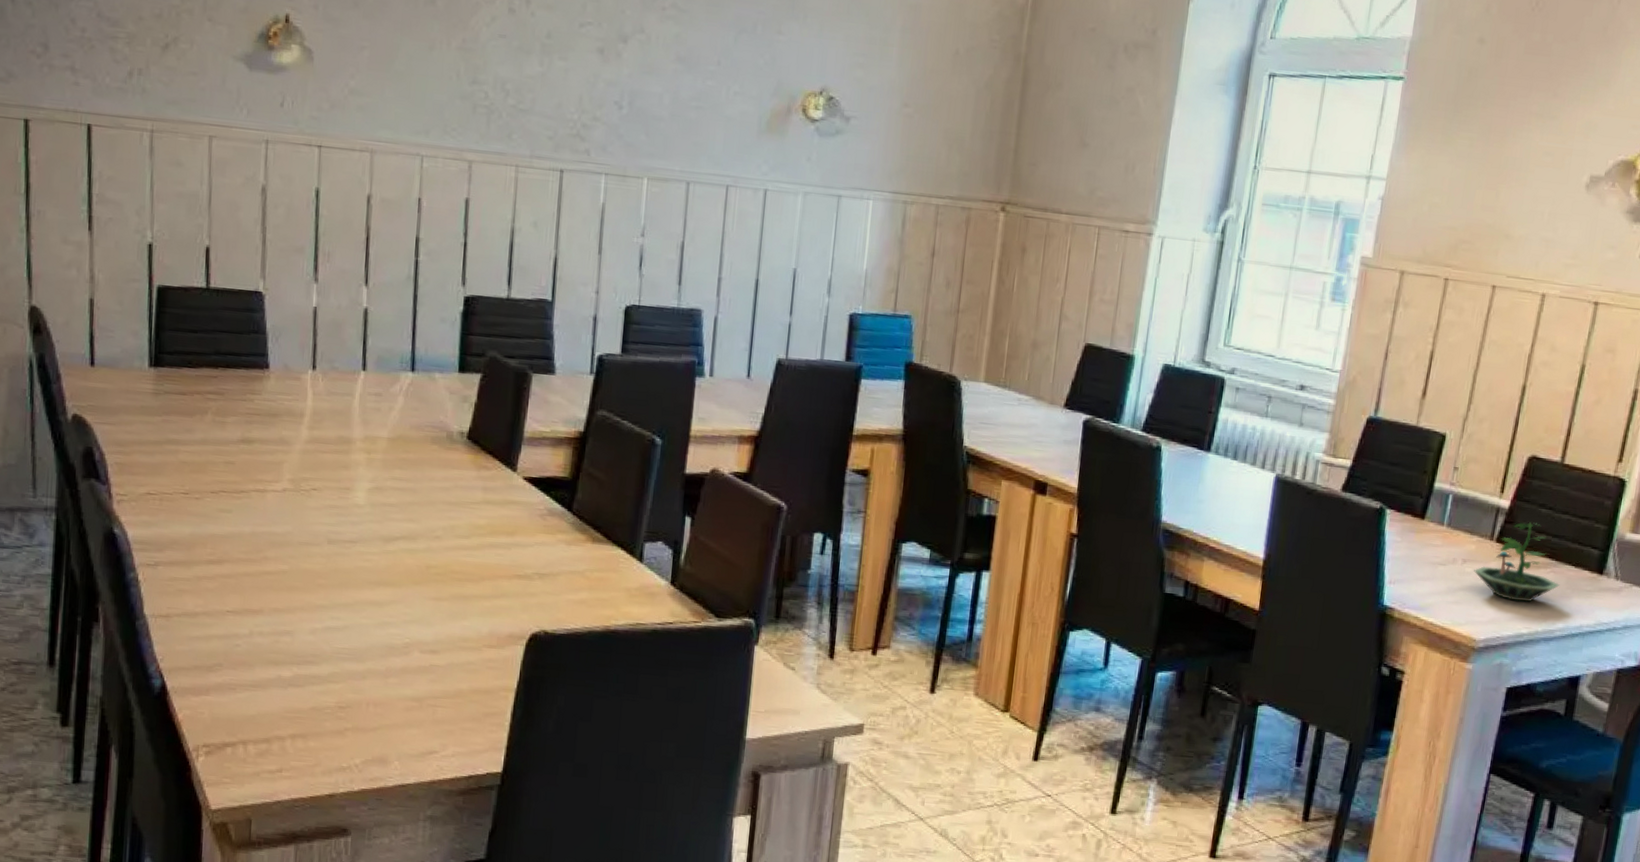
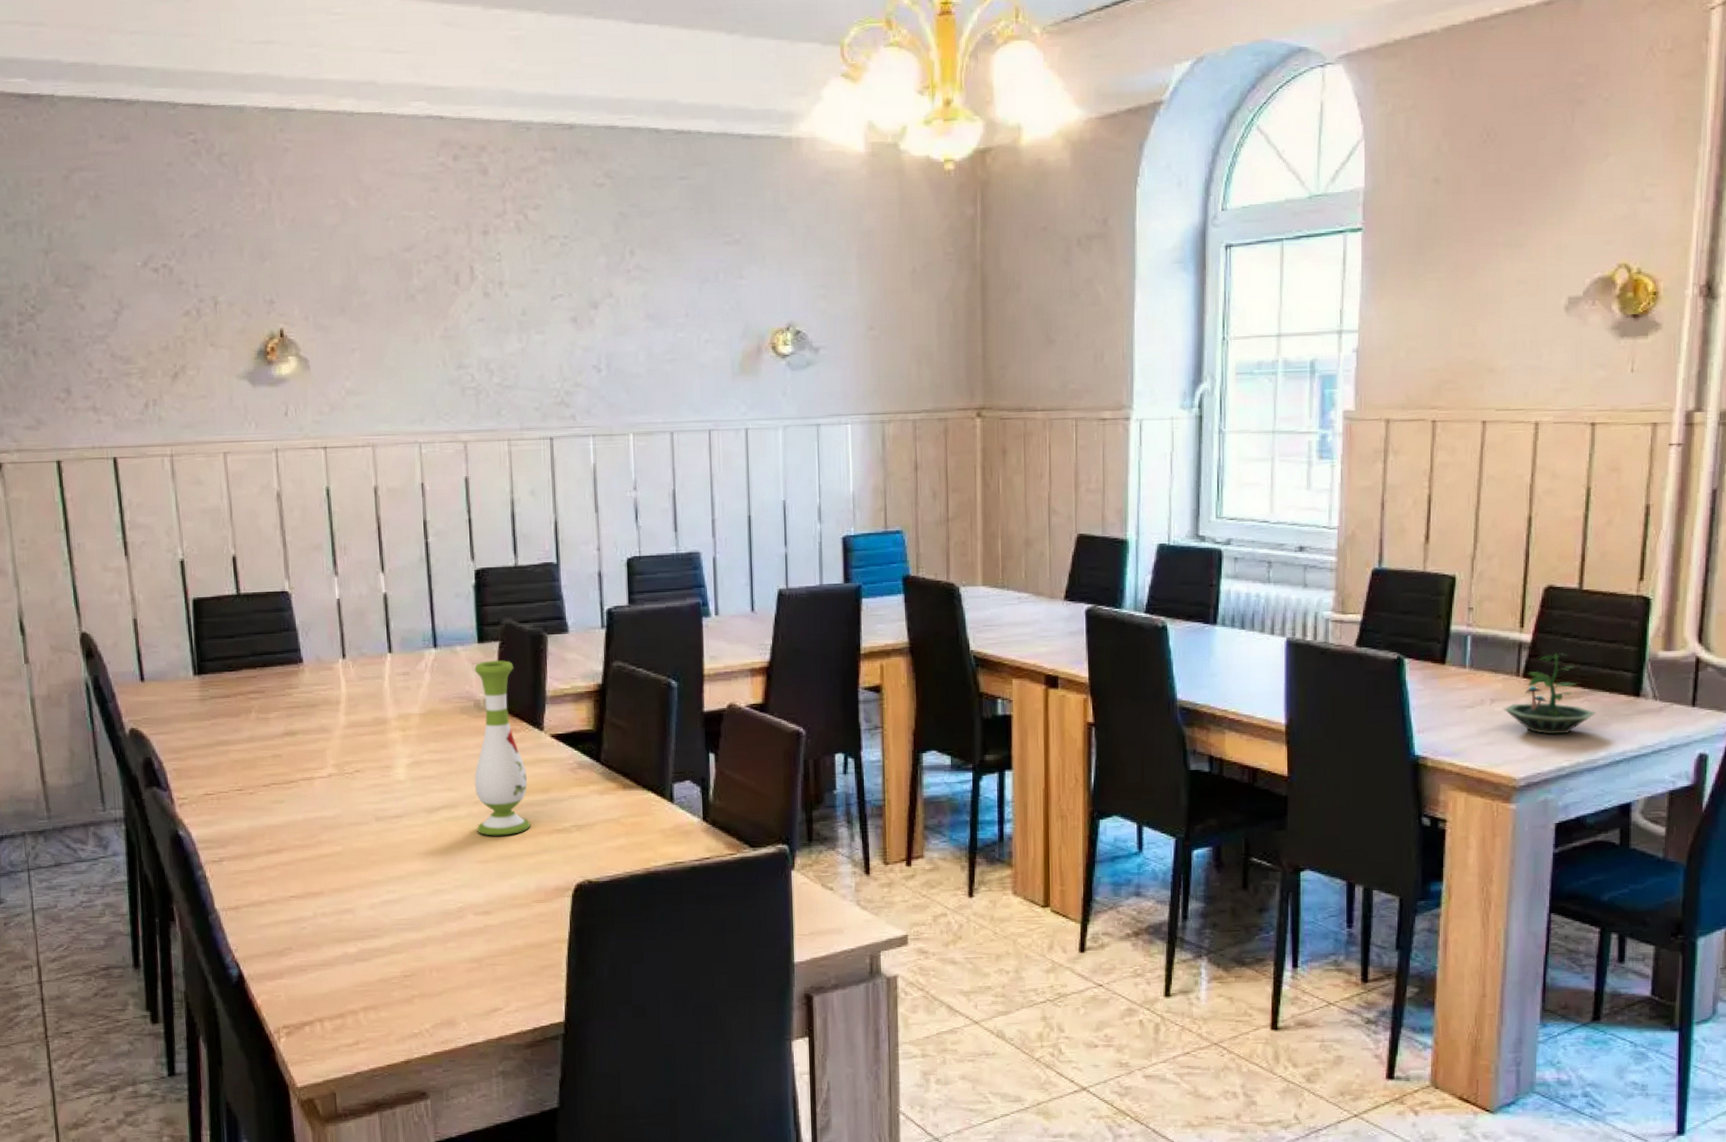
vase: none [434,392,494,575] -> present [474,659,531,836]

